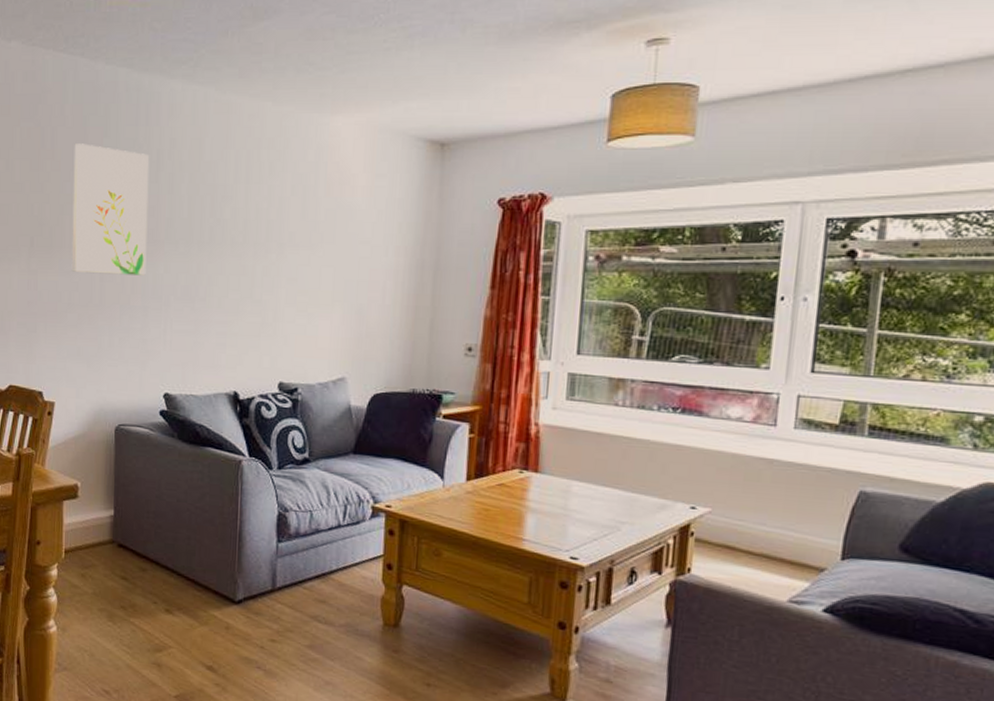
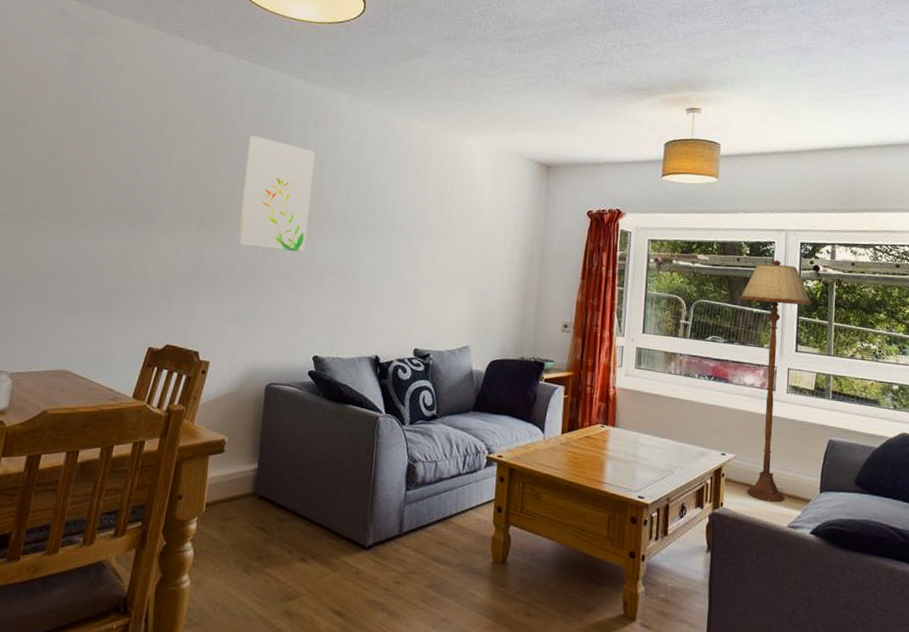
floor lamp: none [723,245,842,570] -> present [739,260,812,502]

